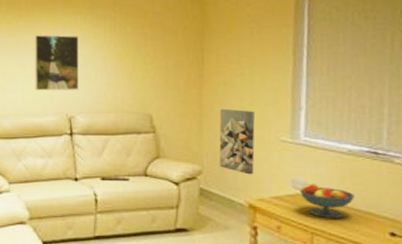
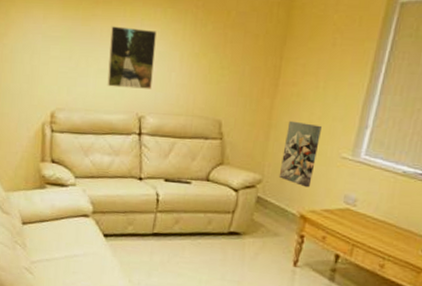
fruit bowl: present [299,184,355,218] -> none [349,200,399,234]

